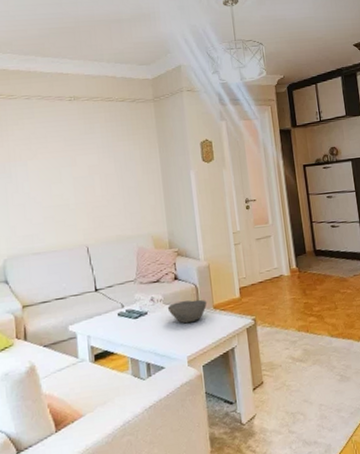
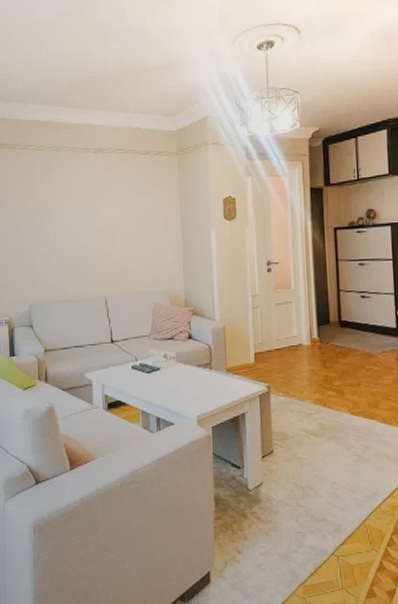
bowl: present [167,299,207,324] -> none [180,360,220,383]

